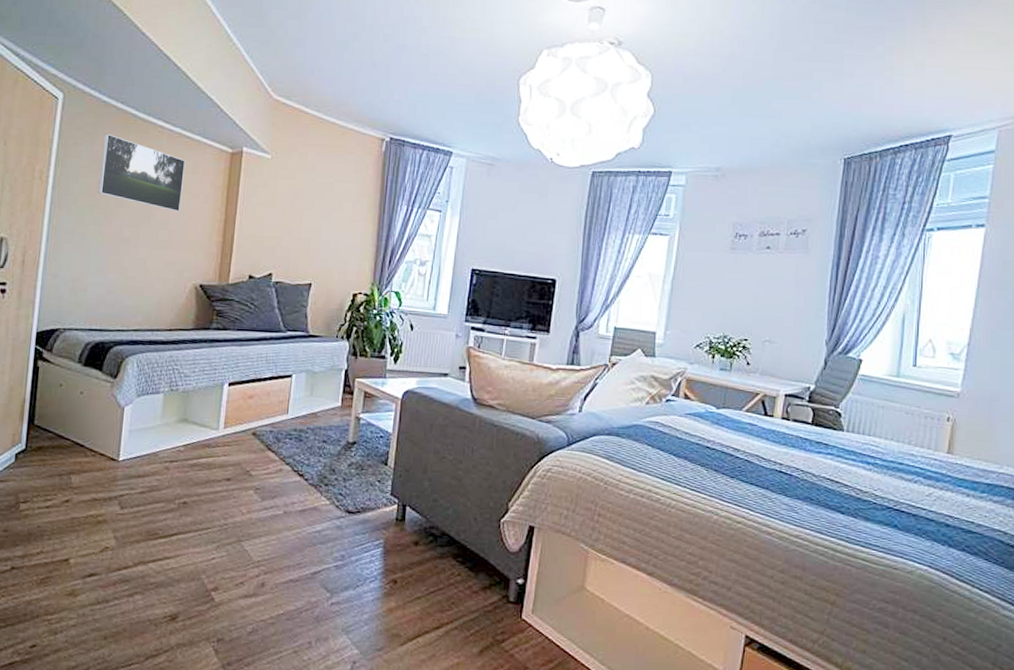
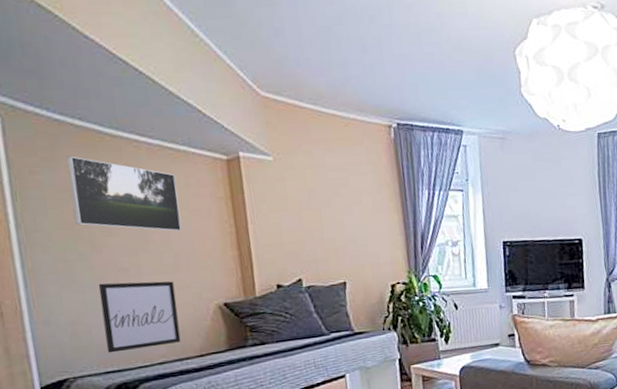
wall art: none [95,248,163,314] -> present [98,281,181,353]

